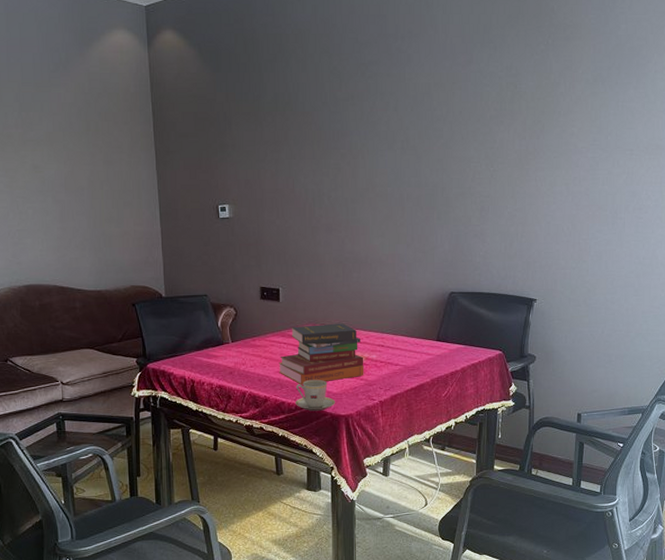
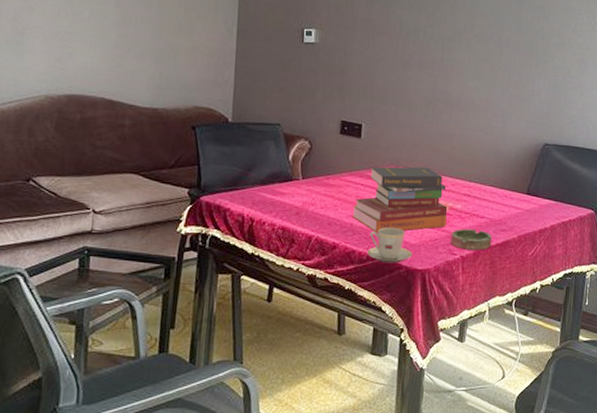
ashtray: none [369,376,407,395] -> present [450,229,492,250]

